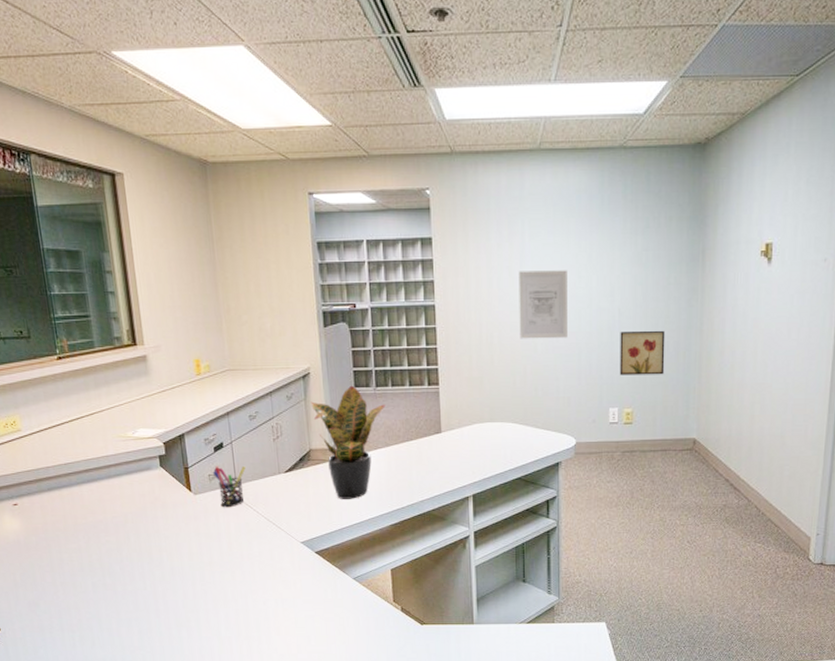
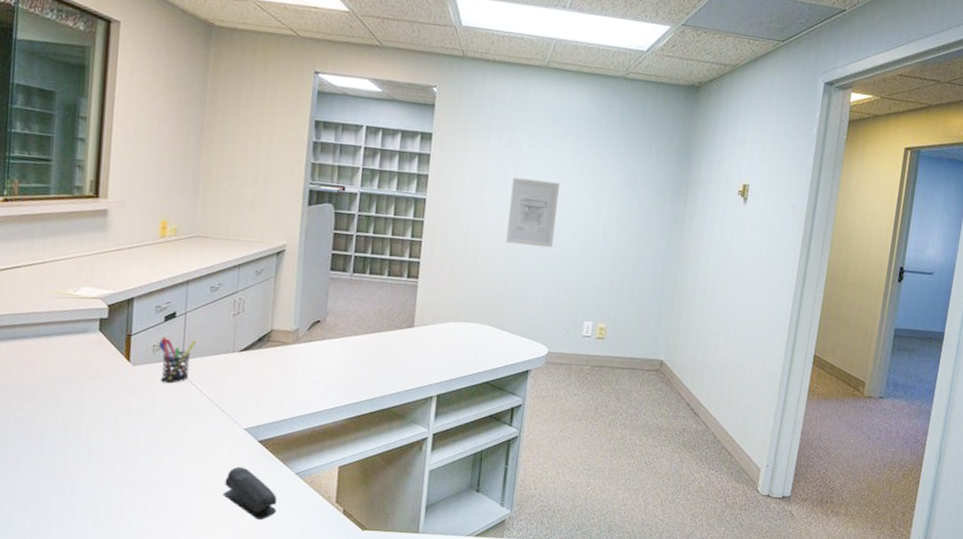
stapler: none [292,576,342,622] -> present [222,466,278,520]
potted plant: present [311,385,386,499] -> none [281,268,360,388]
wall art: present [619,330,665,375] -> none [597,249,645,295]

